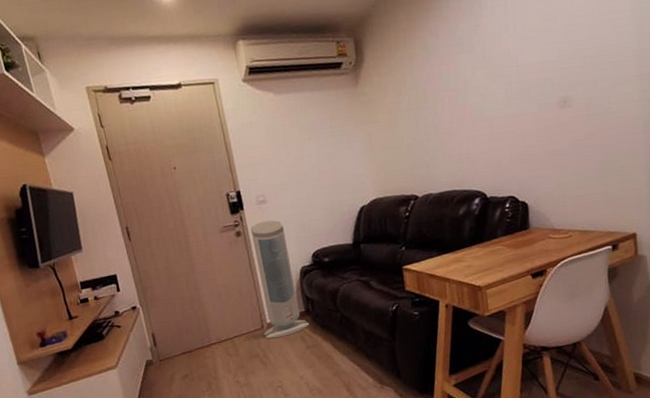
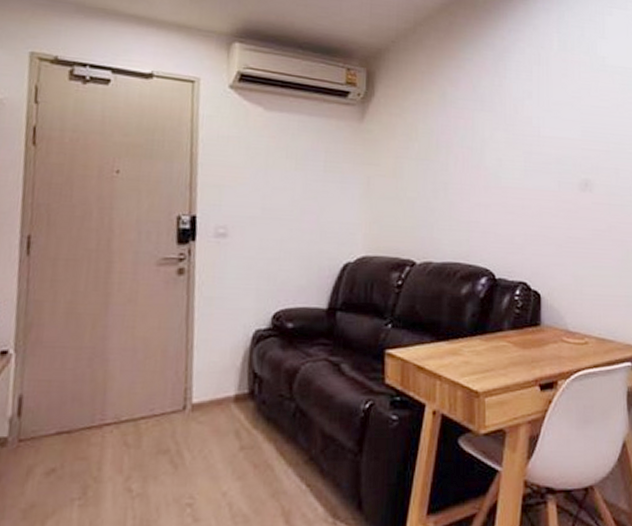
air purifier: present [250,220,310,339] -> none [184,260,251,428]

